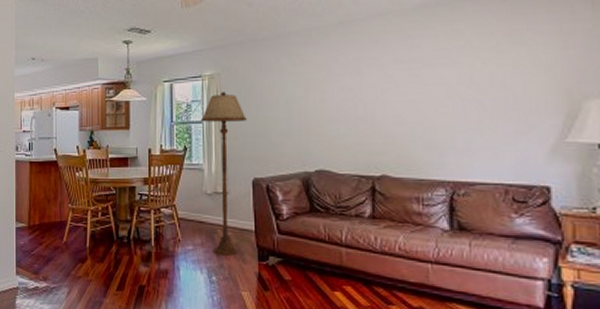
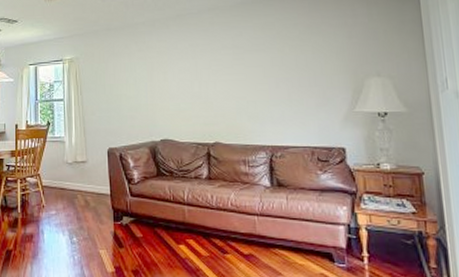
floor lamp: present [201,92,247,256] -> none [62,73,102,218]

